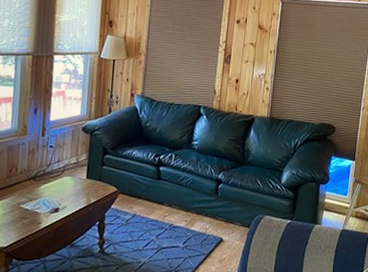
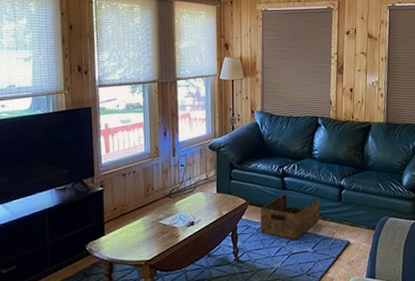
storage basket: none [130,183,195,234] -> present [260,193,320,241]

